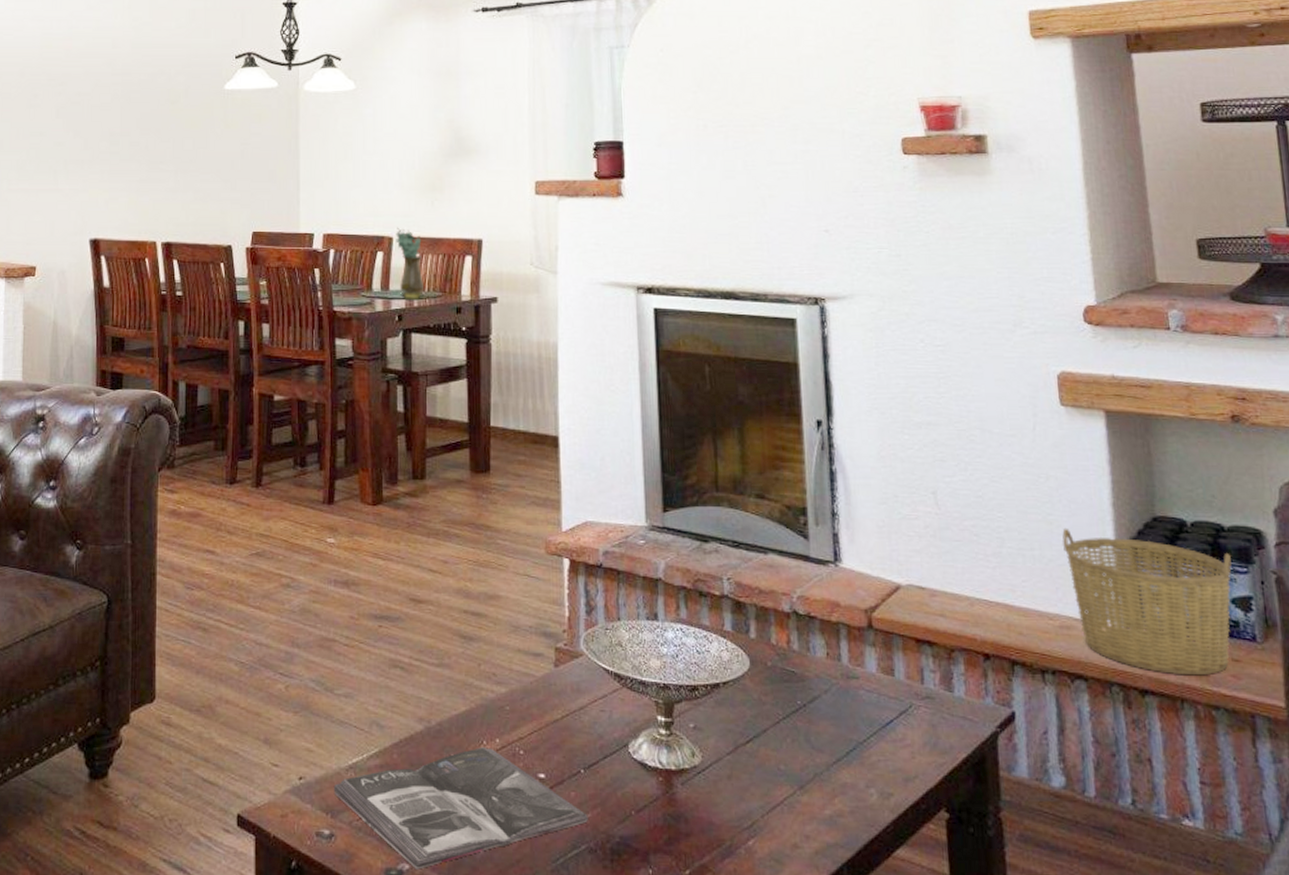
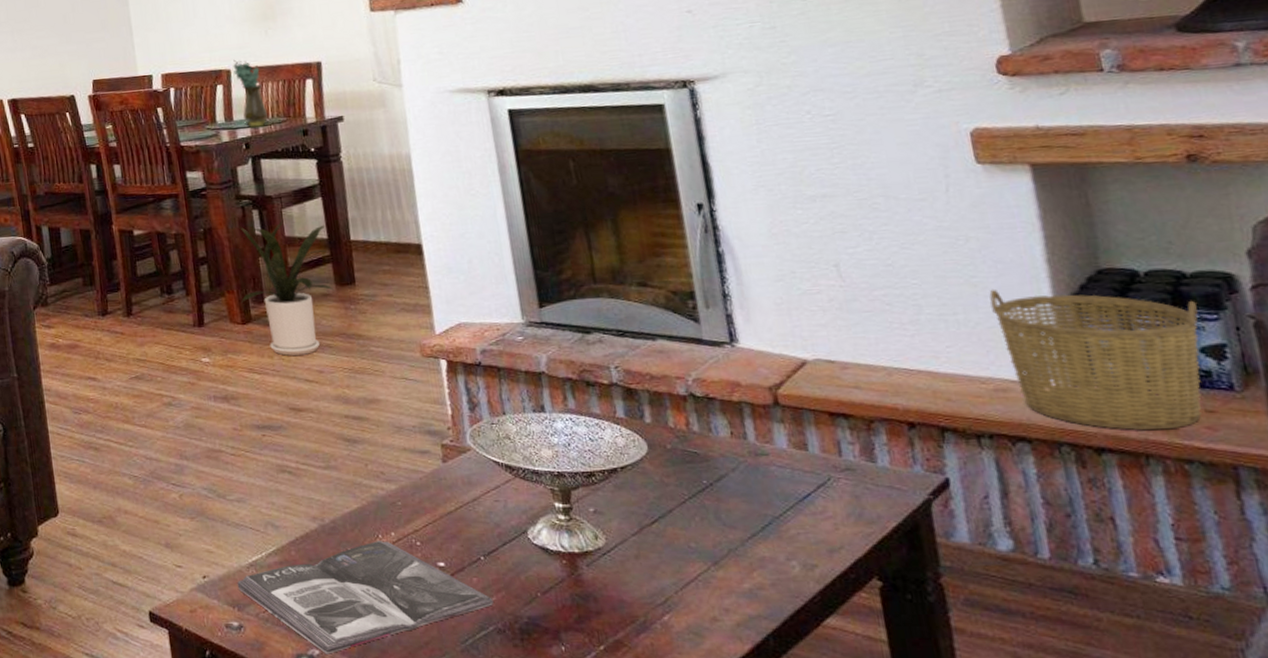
house plant: none [375,397,469,543] -> present [239,219,335,356]

